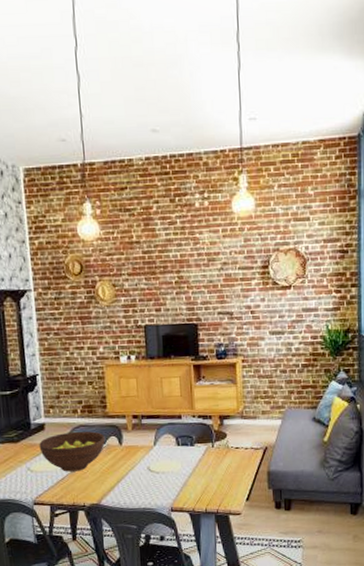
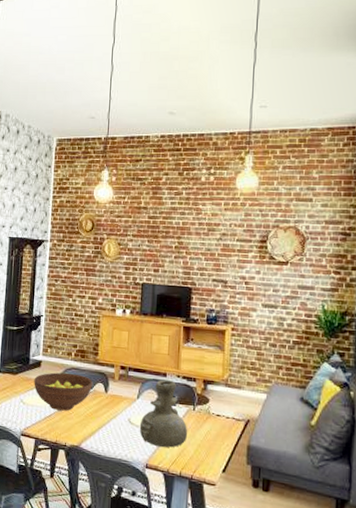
vase: none [159,422,210,489] -> present [139,380,188,448]

